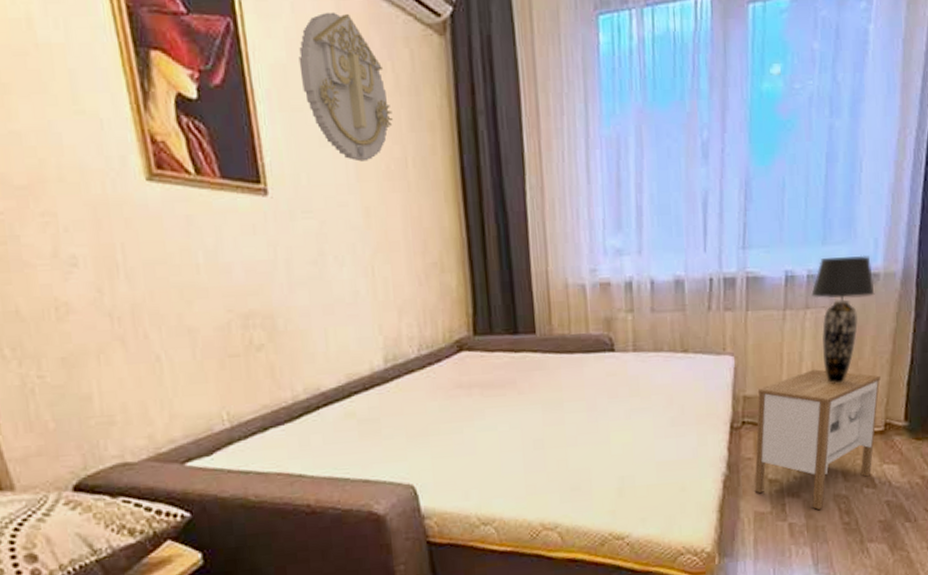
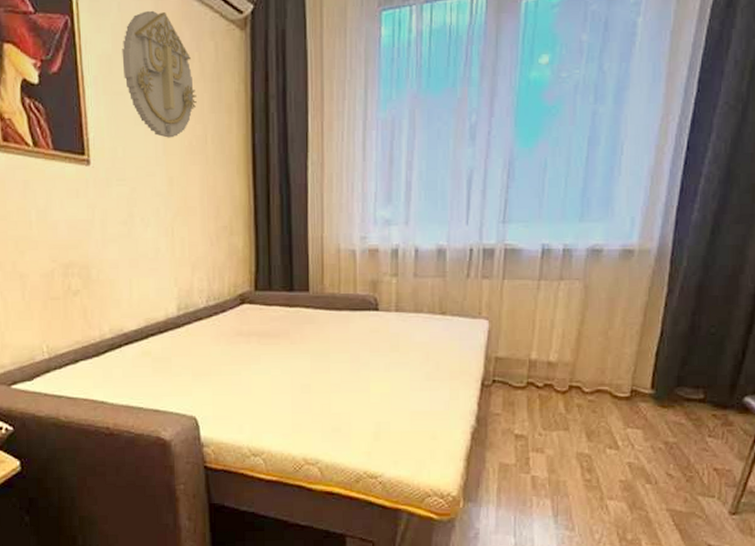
nightstand: present [754,369,881,510] -> none [500,336,629,465]
table lamp: present [811,255,875,384] -> none [566,232,629,351]

